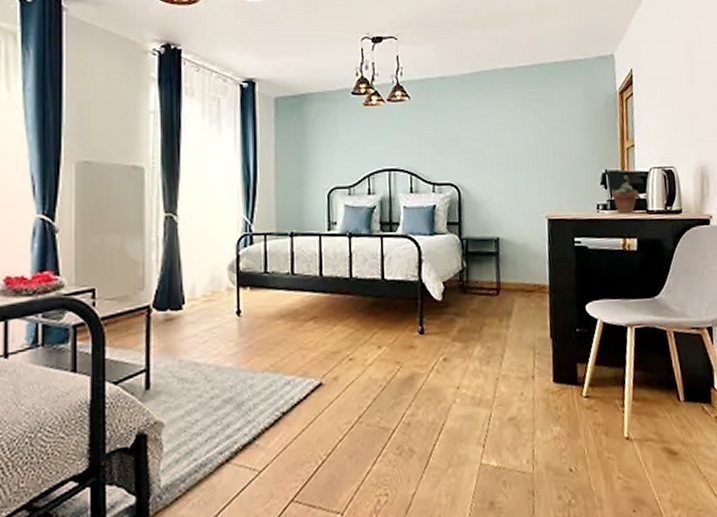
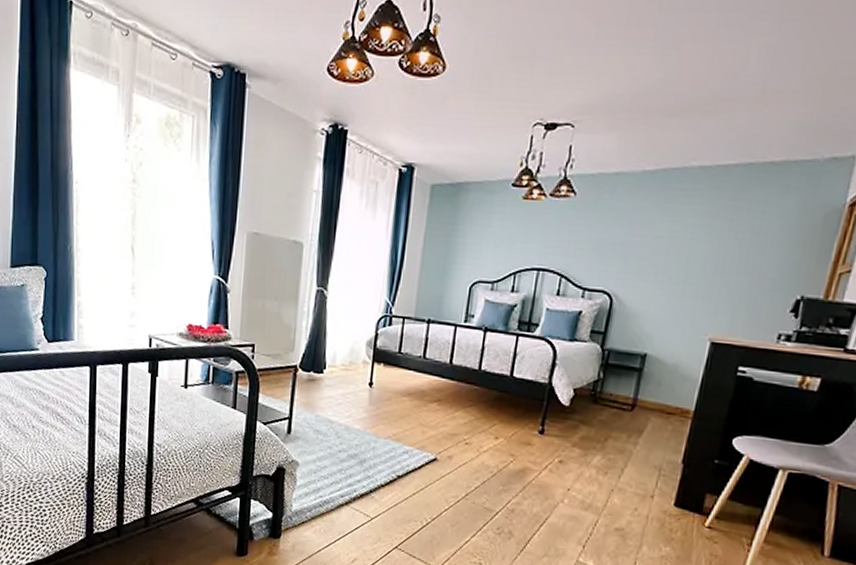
succulent plant: present [611,175,639,213] -> none [801,305,841,349]

